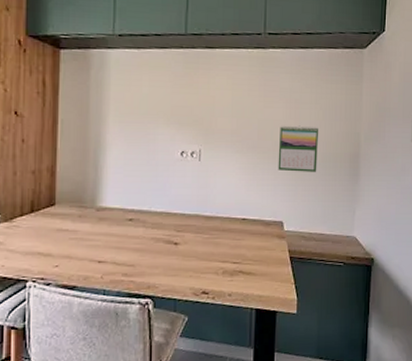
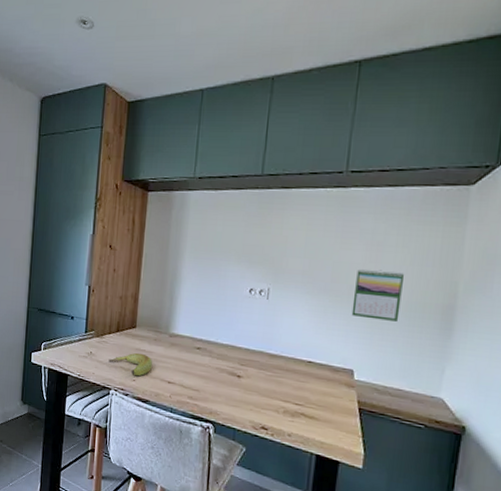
banana: none [22,233,78,261] -> present [108,352,152,377]

